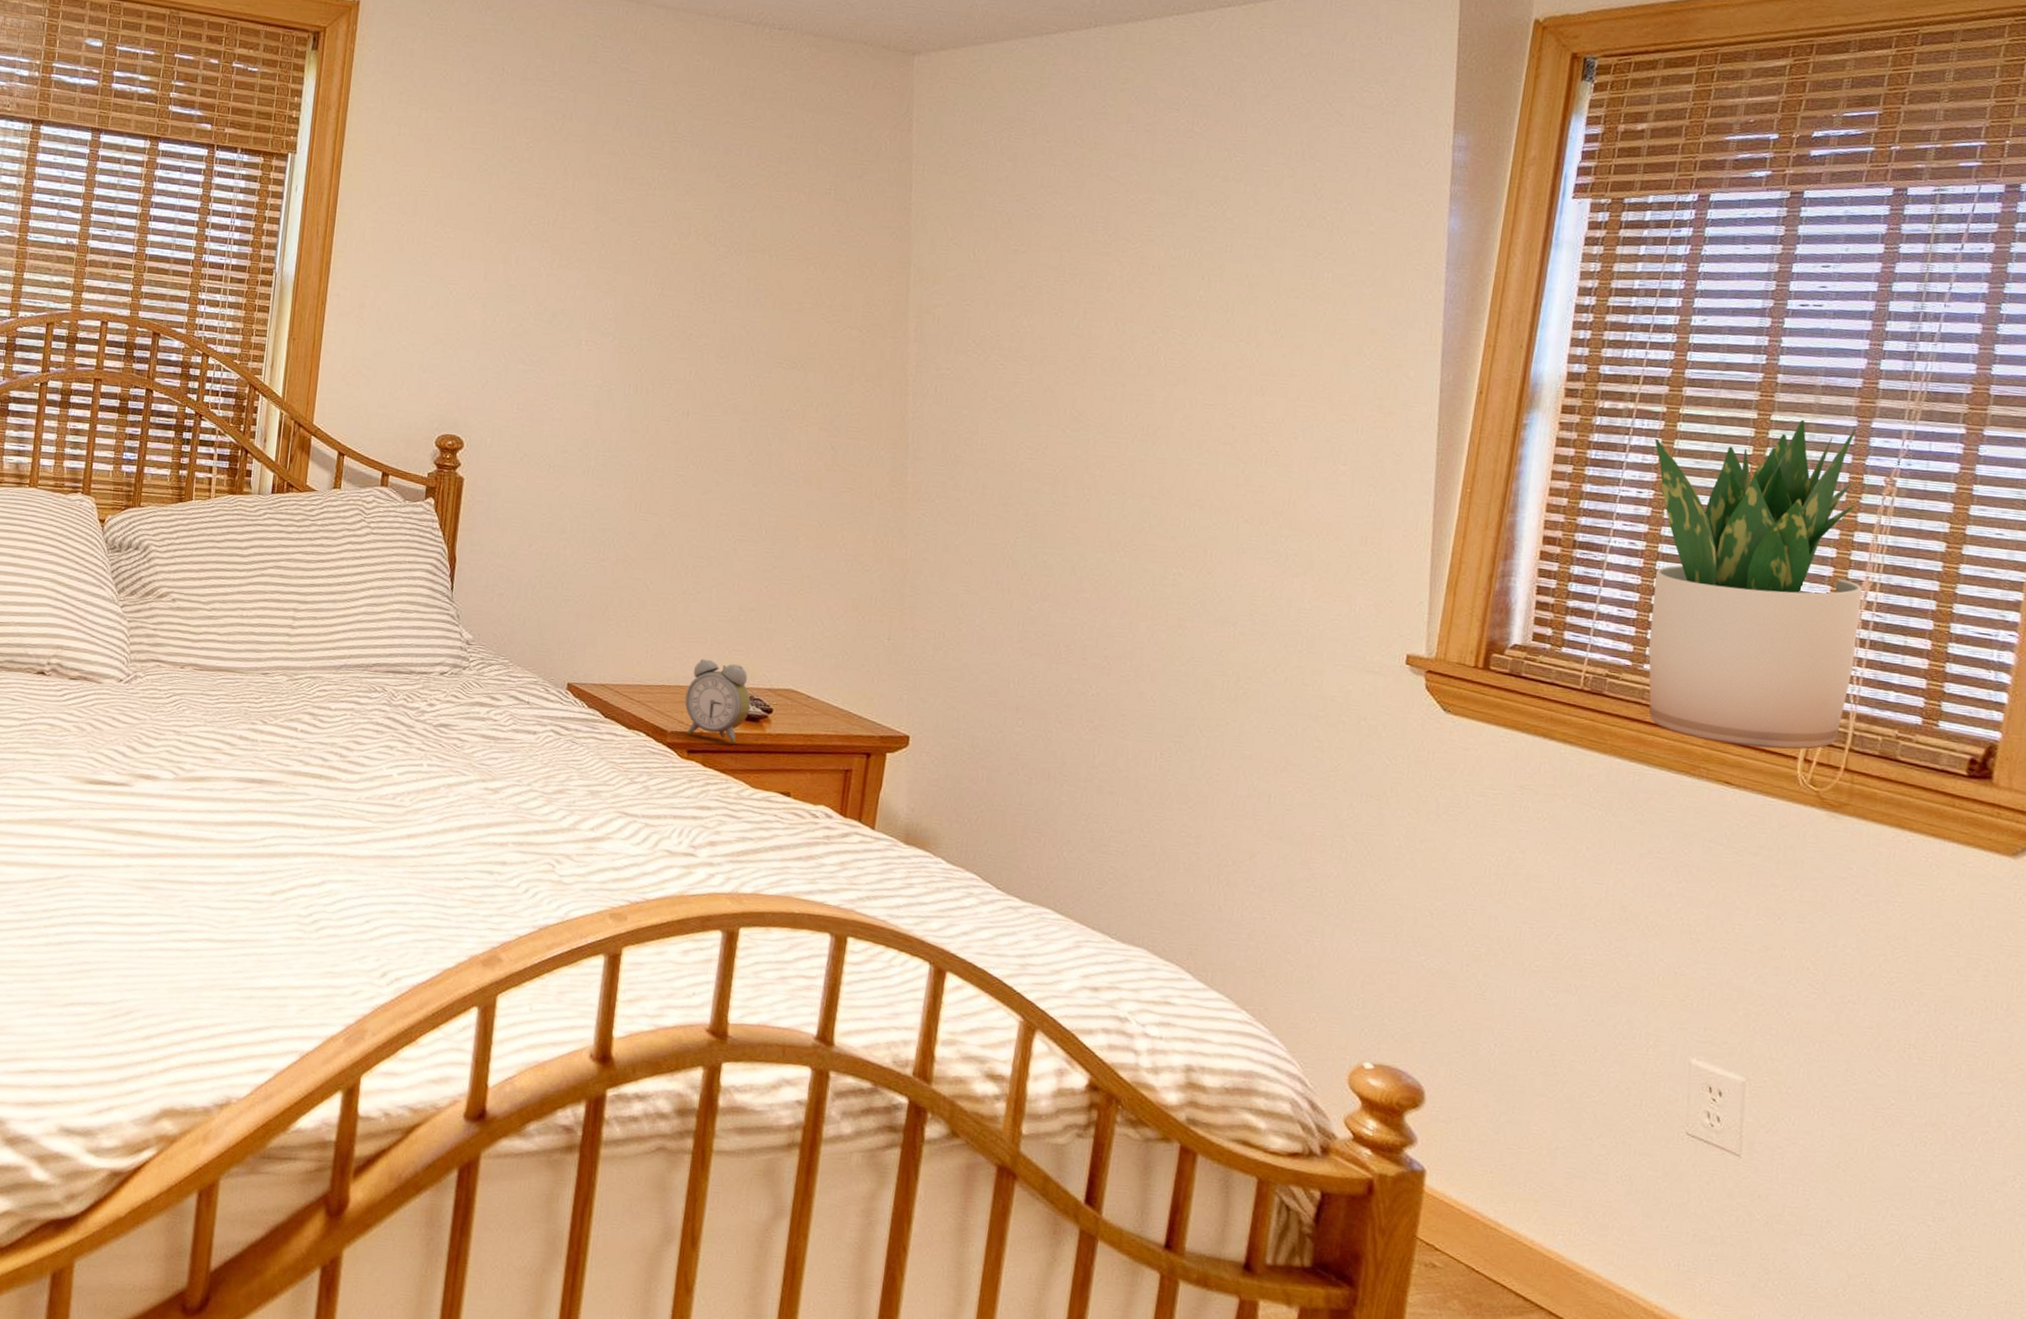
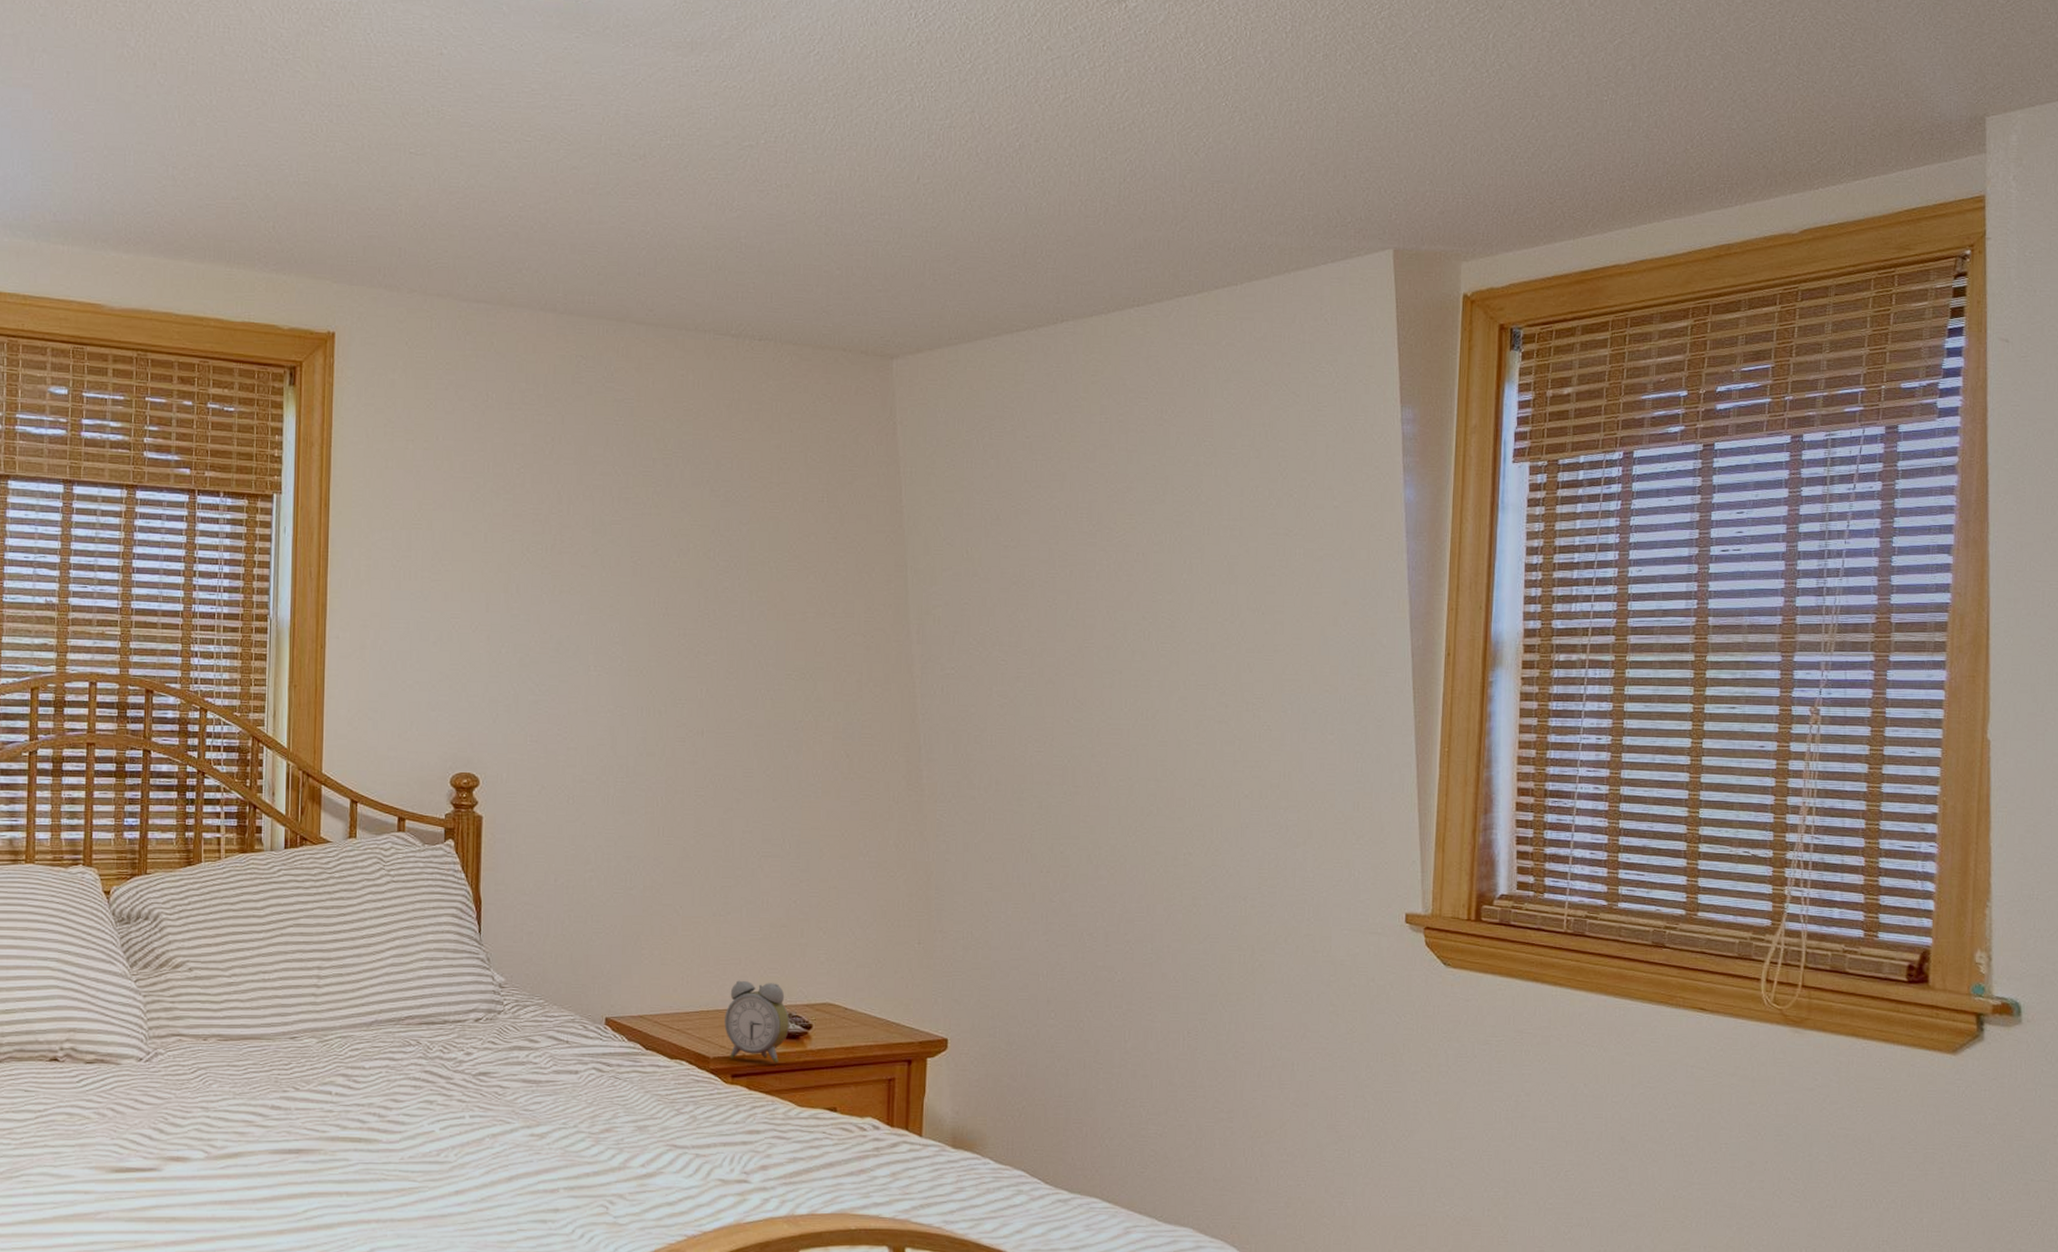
planter: present [1648,419,1862,750] -> none [1607,658,1801,973]

